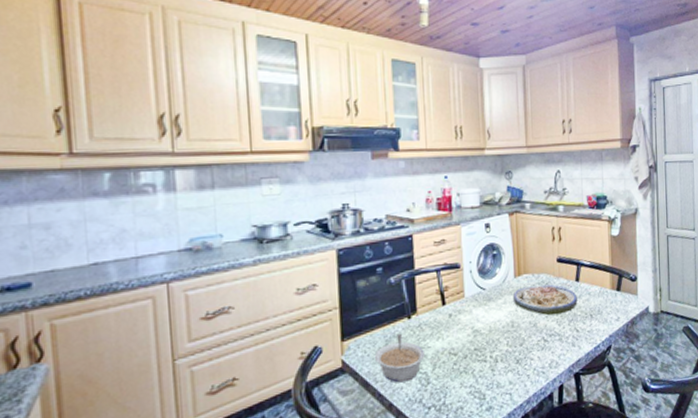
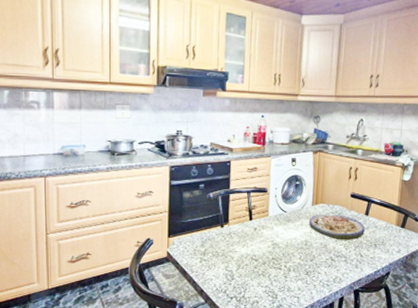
legume: present [374,334,425,383] -> none [192,238,232,275]

